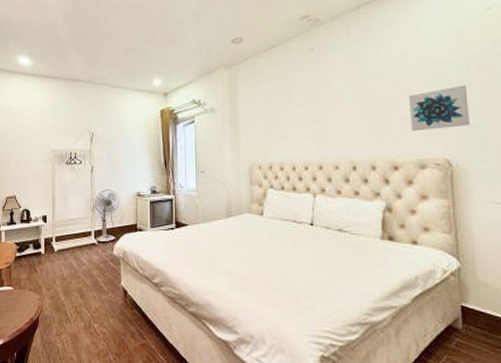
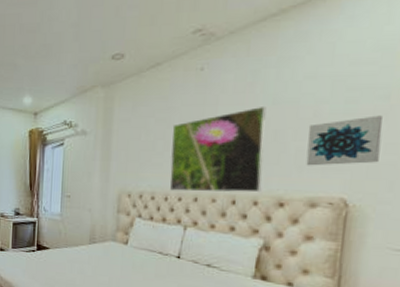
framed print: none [292,80,377,161] -> present [169,105,267,193]

